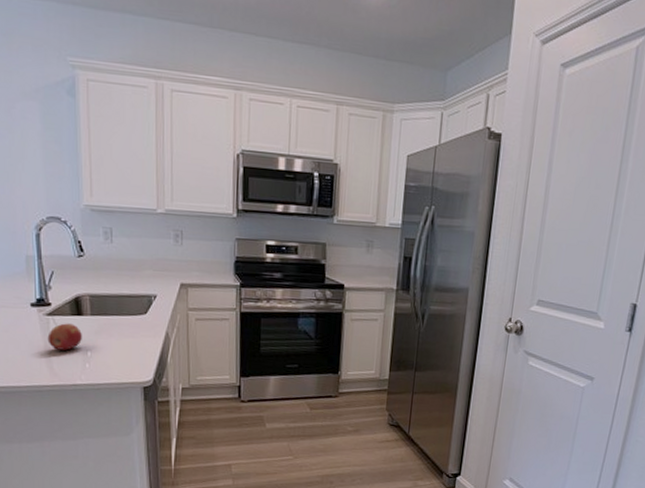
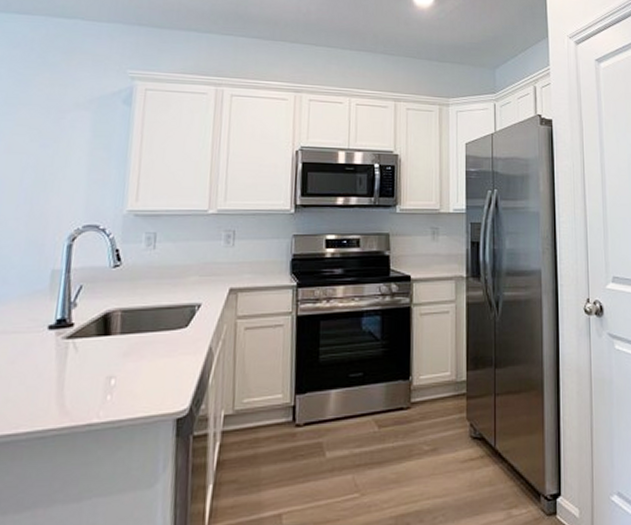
apple: present [47,323,82,351] -> none [62,346,107,381]

